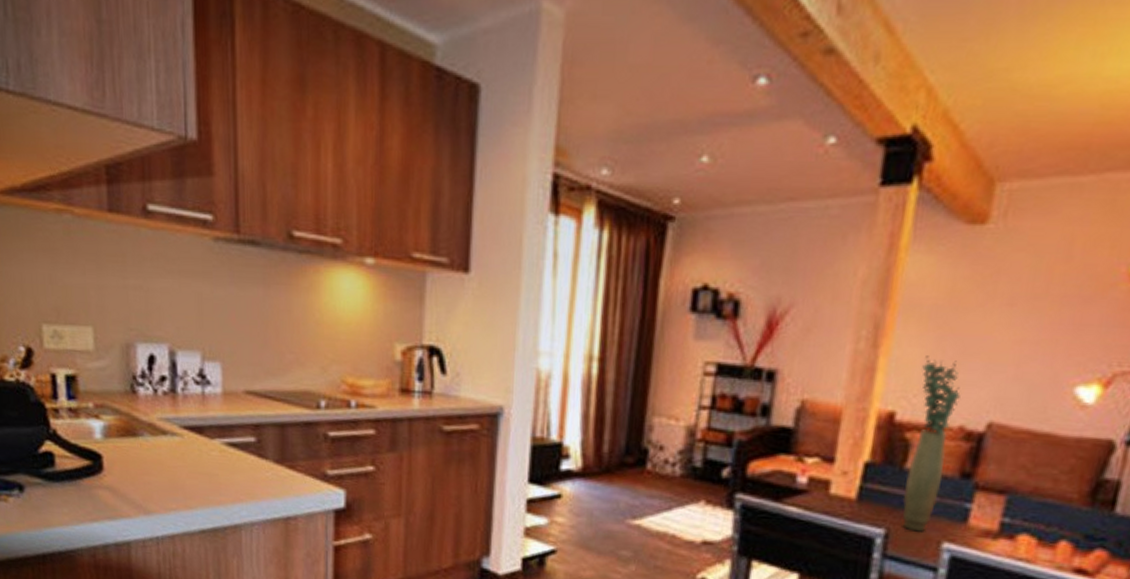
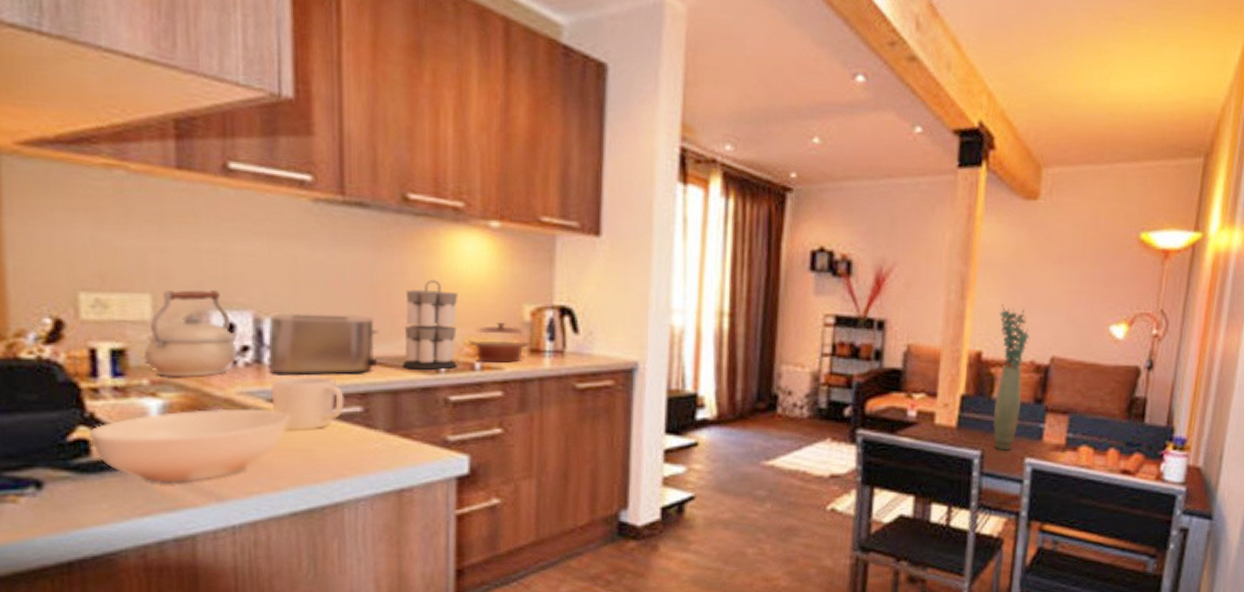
bowl: none [52,431,199,496] -> present [88,408,290,484]
kettle: none [89,323,158,403] -> present [144,290,238,377]
toaster: none [180,347,269,407] -> present [267,313,380,376]
mug: none [183,406,241,457] -> present [271,376,345,430]
spice rack: none [289,317,337,406] -> present [403,280,459,370]
saucepan: none [345,361,402,402] -> present [468,323,531,364]

